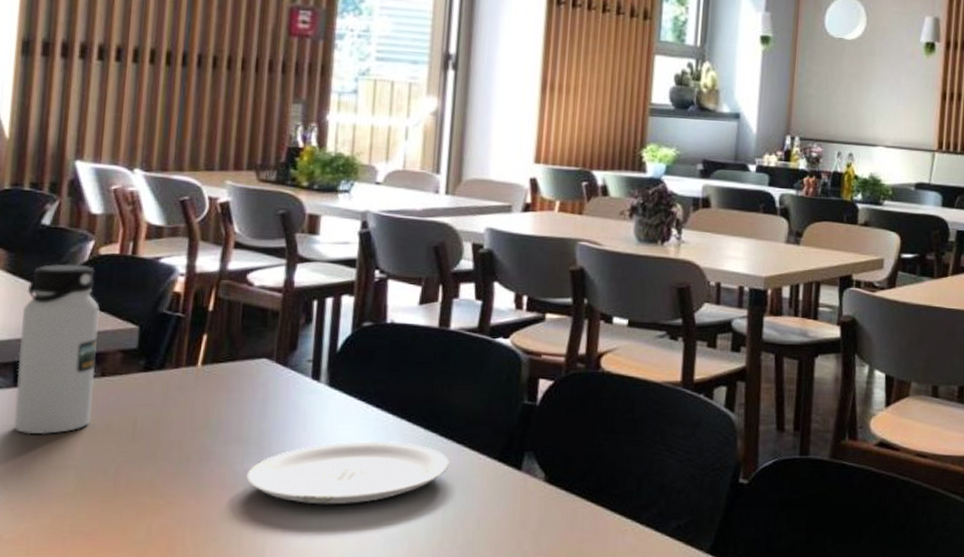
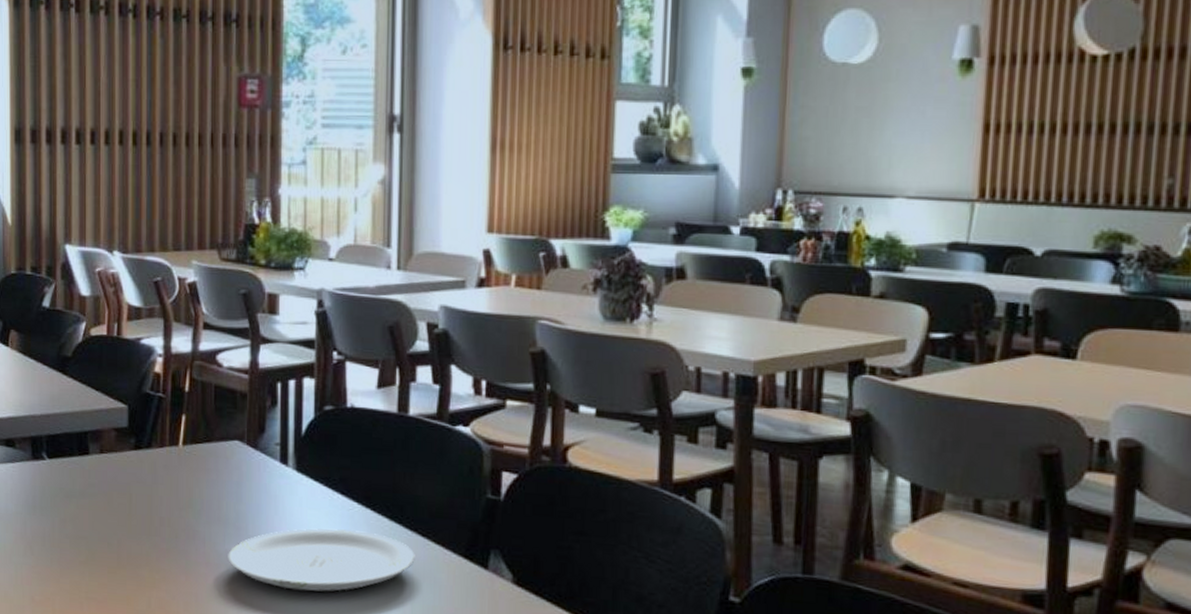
water bottle: present [14,264,100,435] -> none [33,344,95,506]

